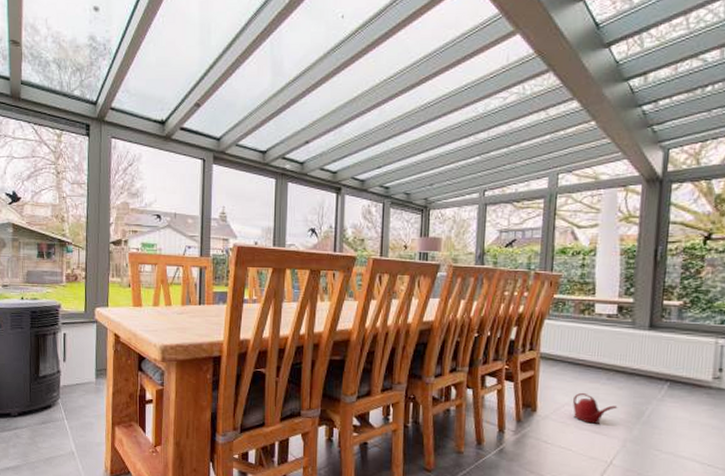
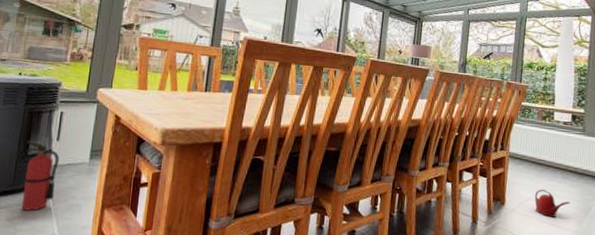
fire extinguisher: none [37,363,68,430] -> present [21,140,60,211]

